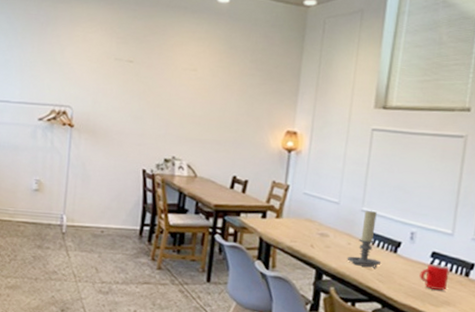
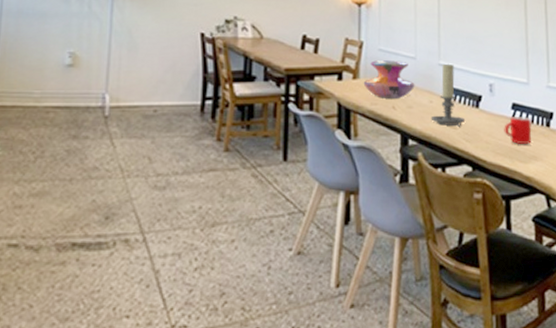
decorative vase: none [285,203,335,238] -> present [363,60,415,98]

